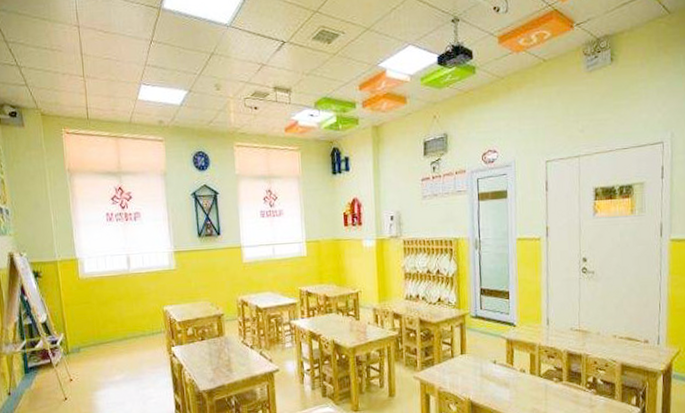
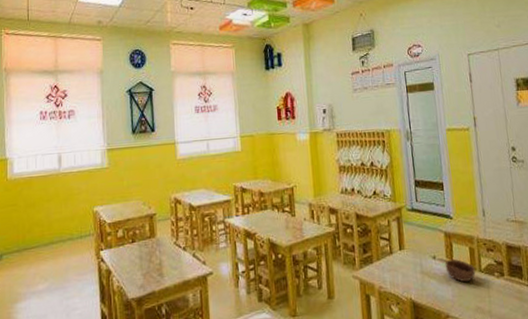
bowl: none [505,363,535,386] -> present [444,258,476,283]

